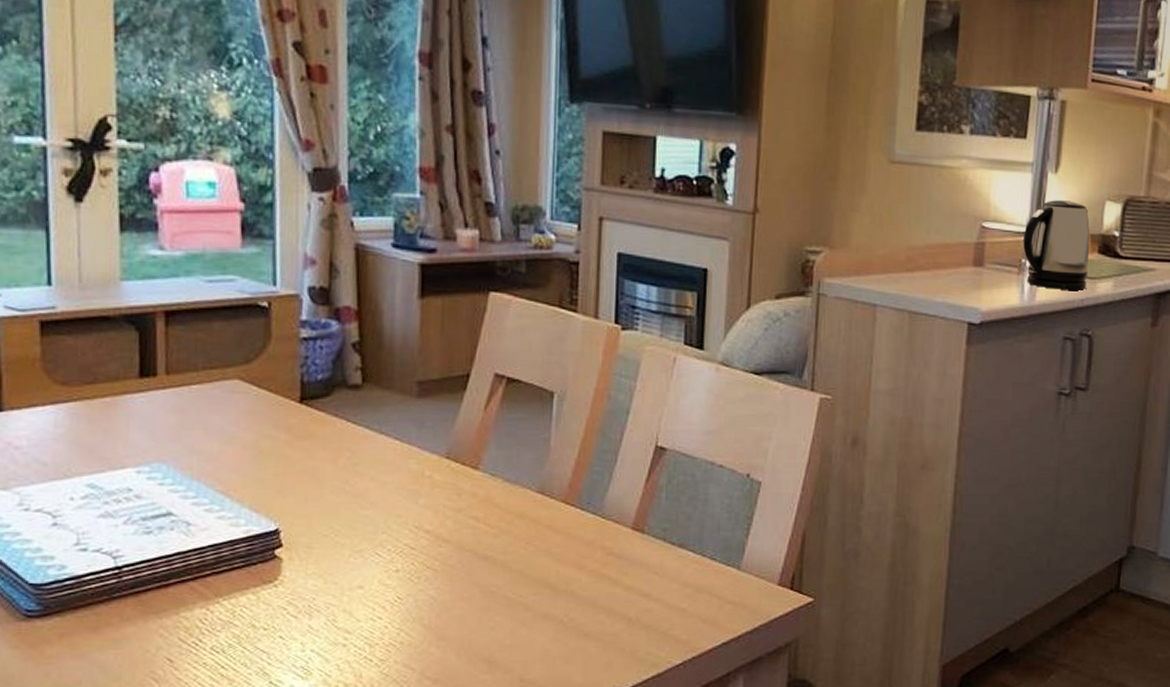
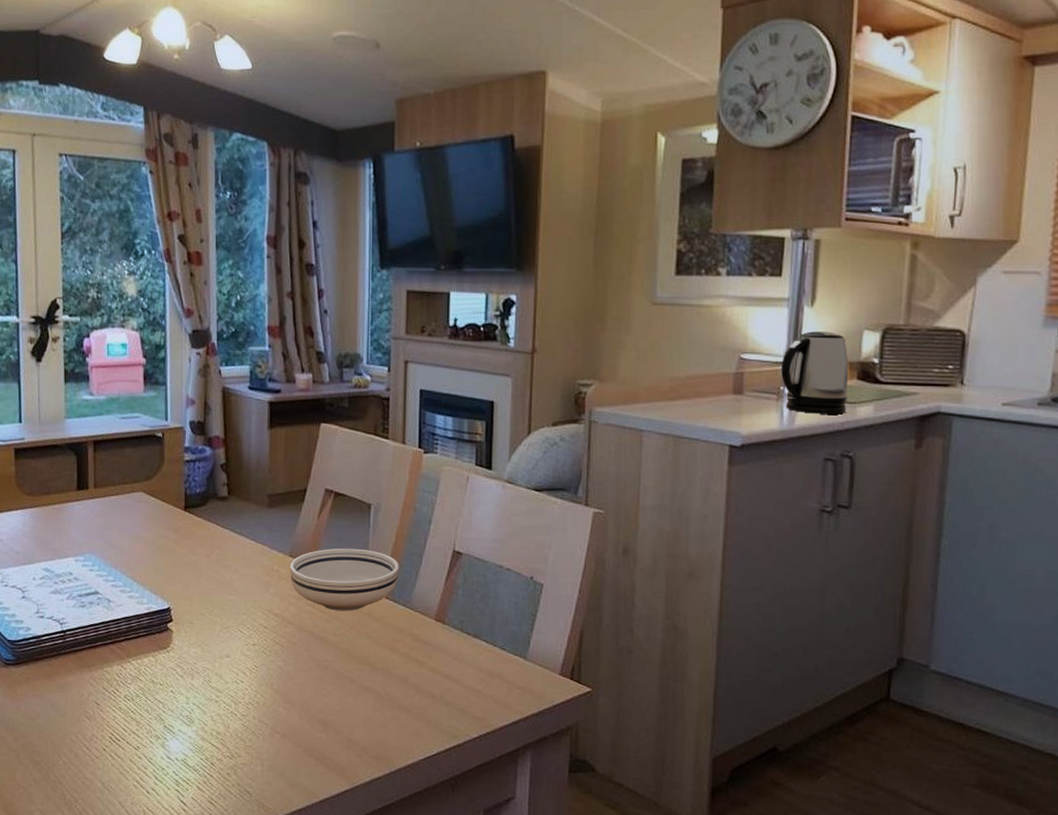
bowl: none [445,446,589,524] -> present [289,548,400,612]

